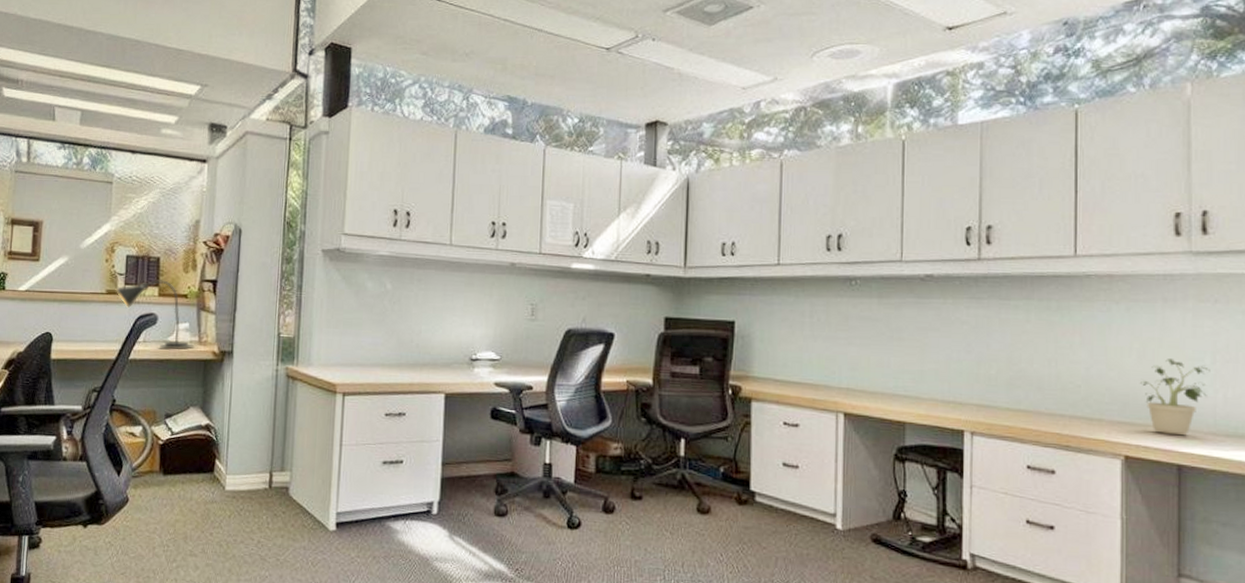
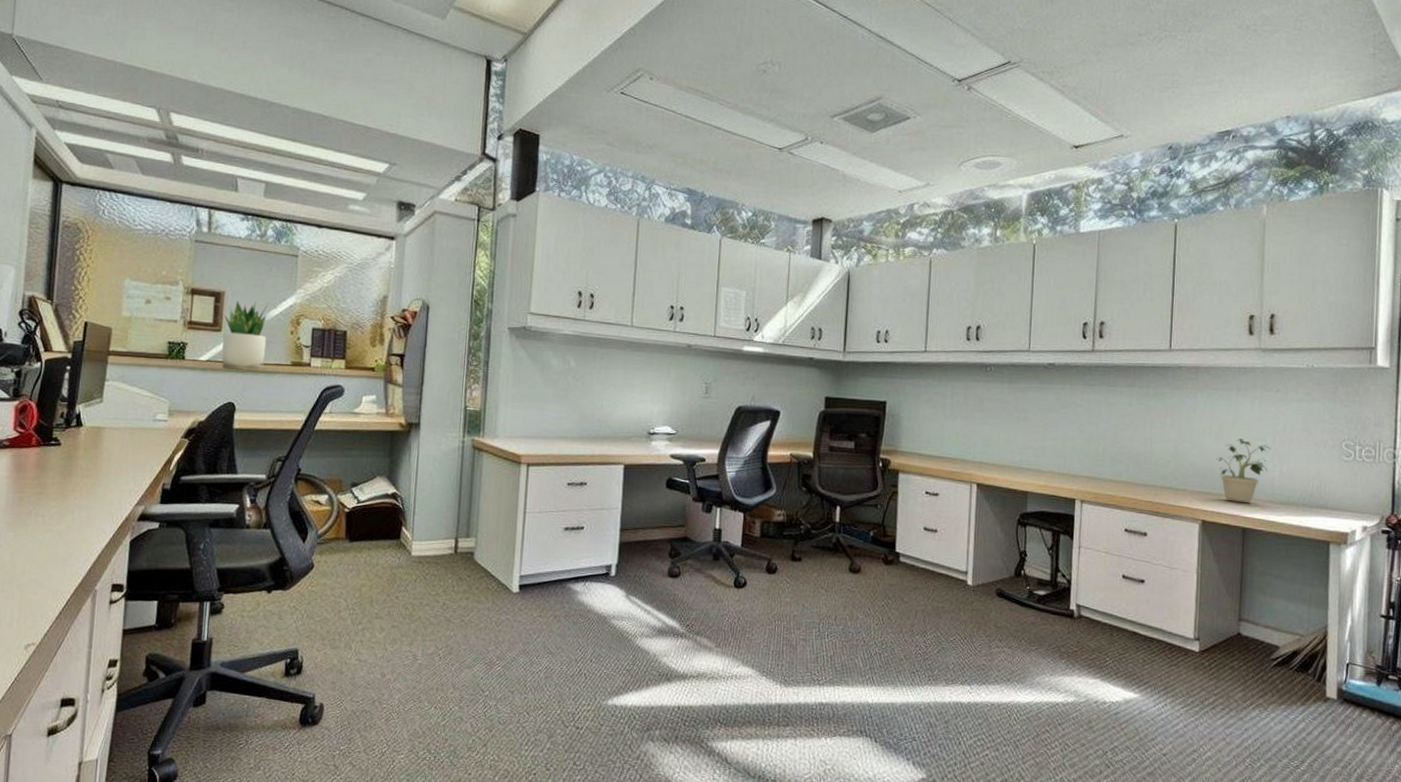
planter: none [39,229,84,301] -> present [221,301,268,372]
desk lamp: present [115,280,195,350] -> none [301,353,382,422]

